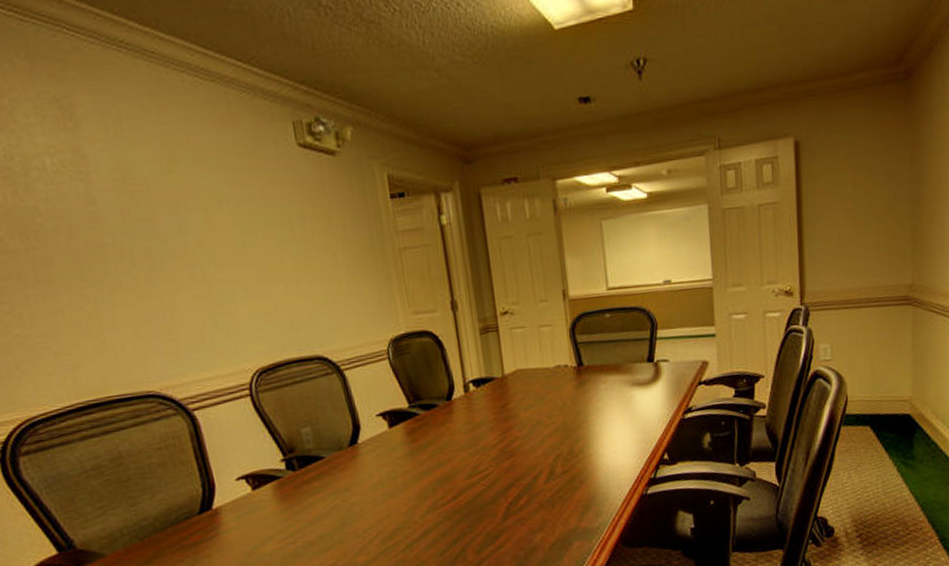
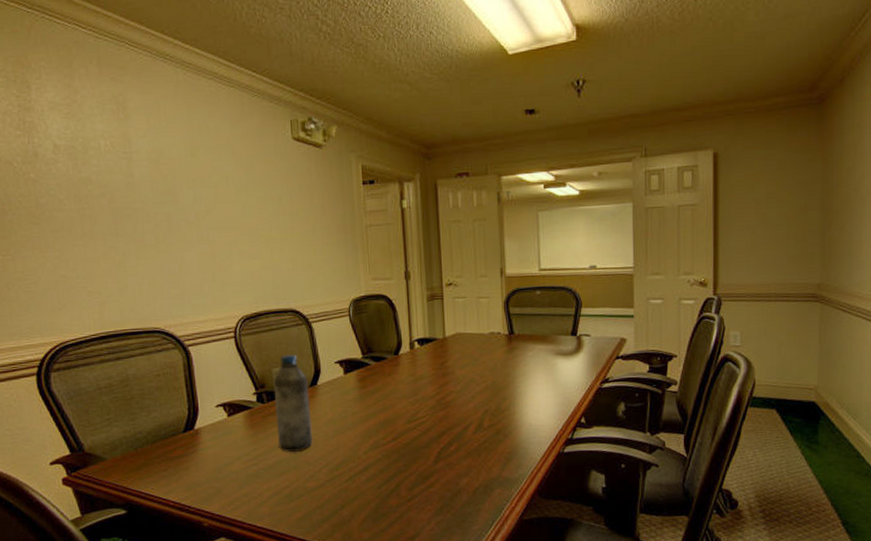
water bottle: none [303,409,359,525] -> present [273,354,313,452]

